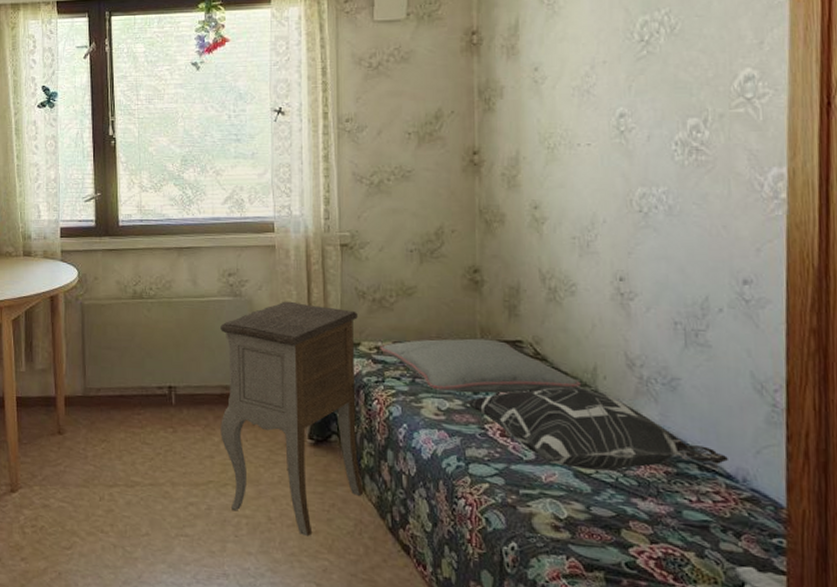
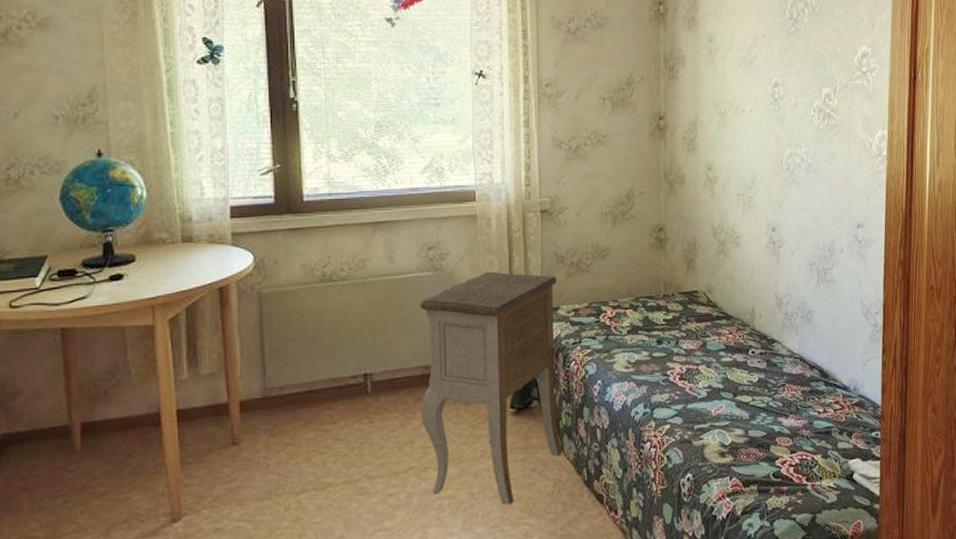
pillow: present [380,338,582,393] -> none [577,292,743,345]
decorative pillow: present [466,386,728,472] -> none [652,327,844,399]

